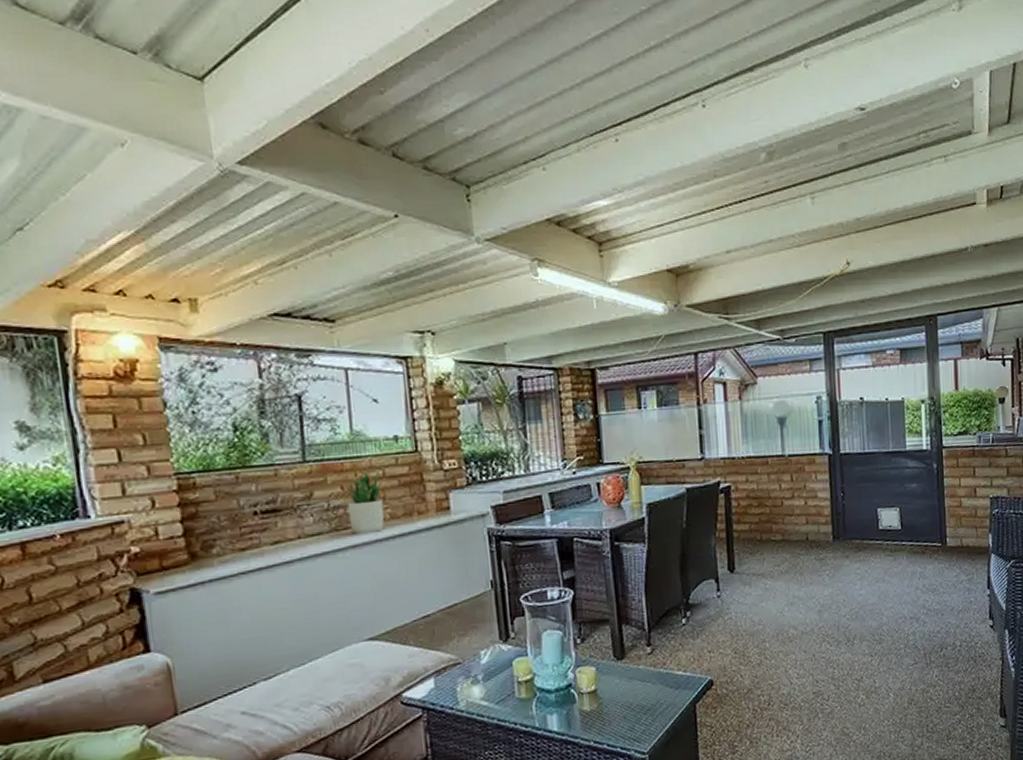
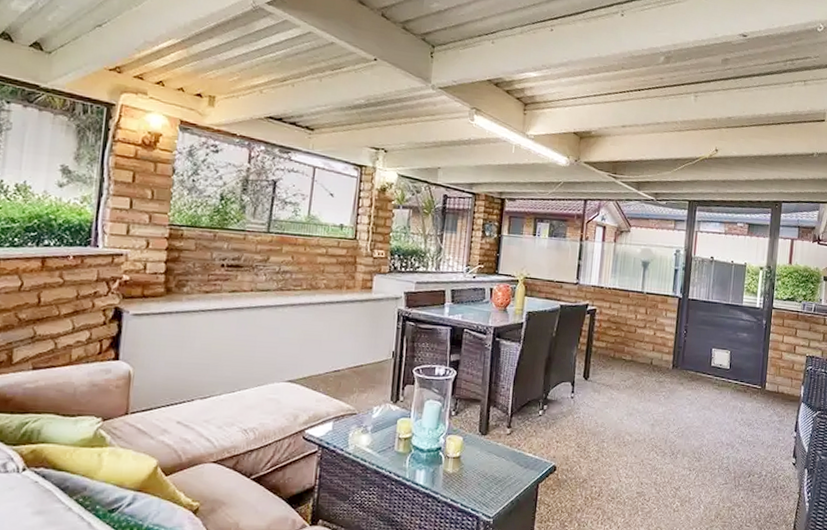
planter: present [346,469,385,535] -> none [292,247,325,298]

